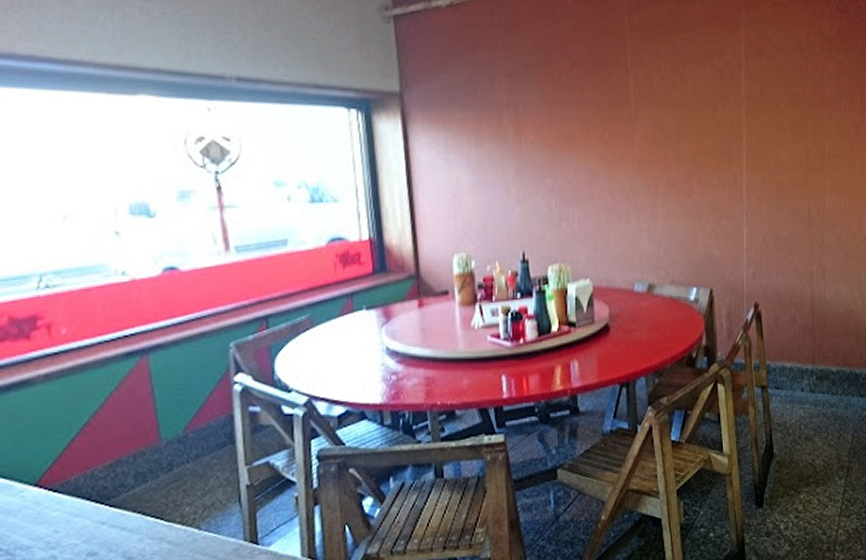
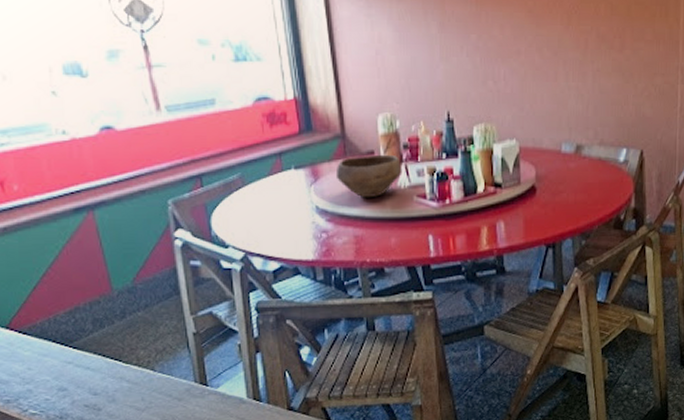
bowl: none [408,294,477,339] -> present [335,154,402,198]

